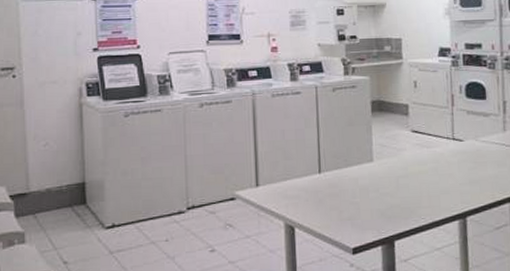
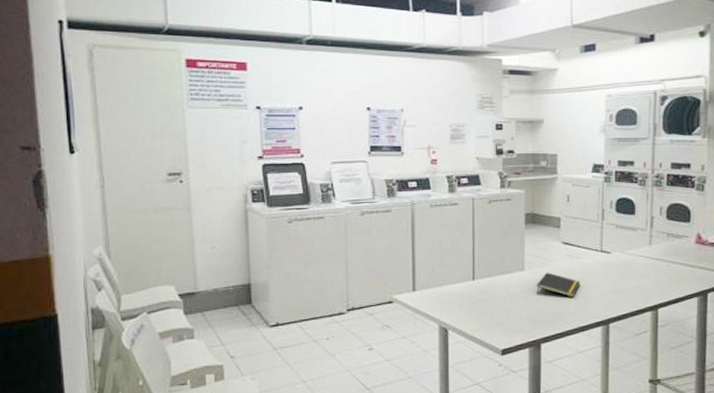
notepad: none [386,163,433,189] -> present [536,272,581,297]

